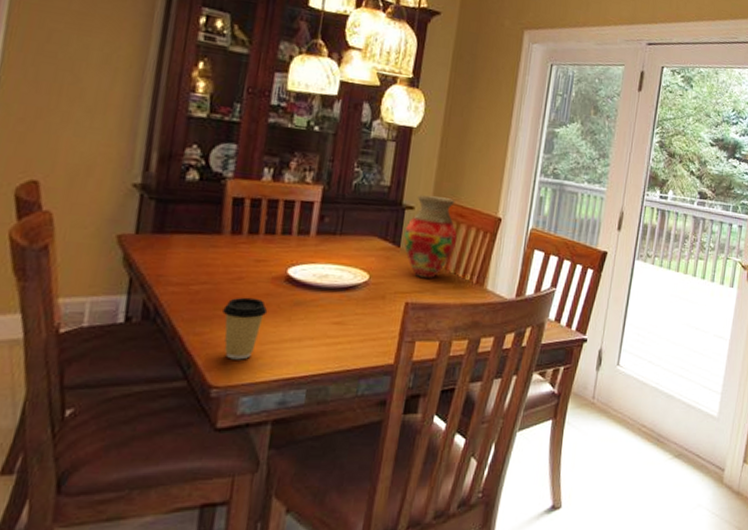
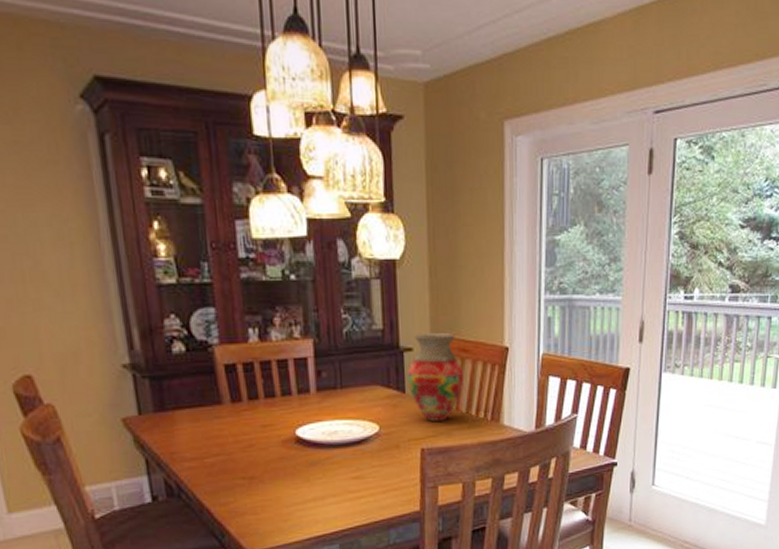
coffee cup: present [223,297,268,360] -> none [242,463,286,525]

